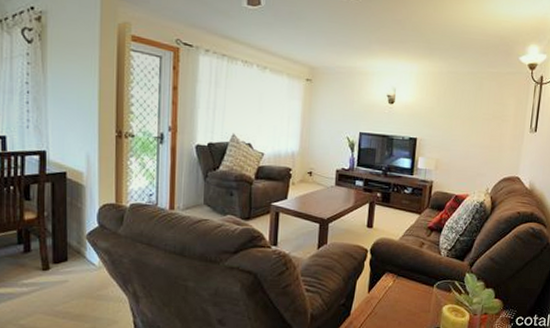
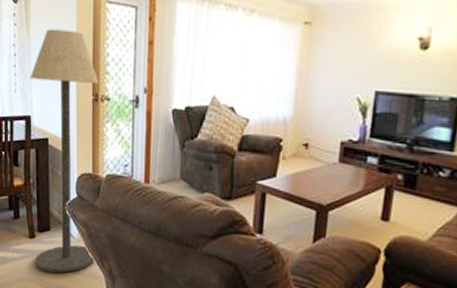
floor lamp: none [45,70,122,302] -> present [30,29,98,273]

